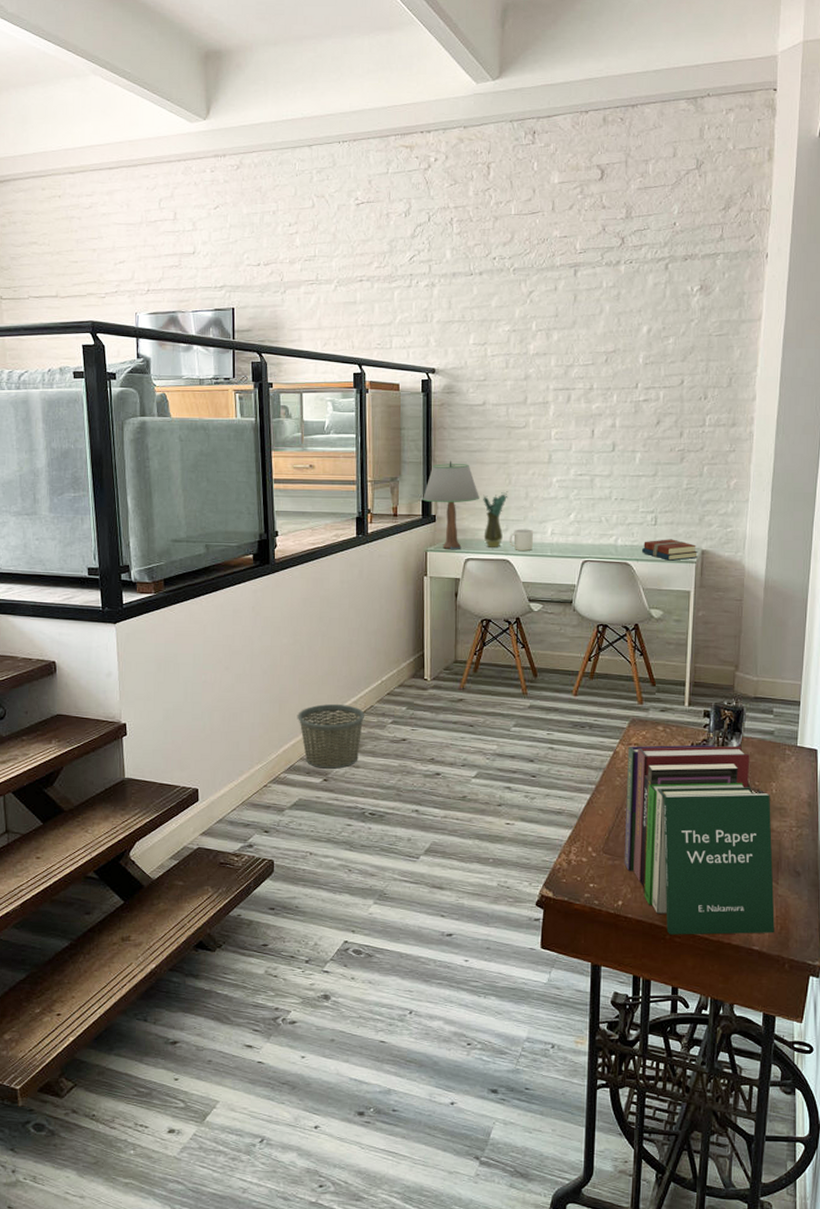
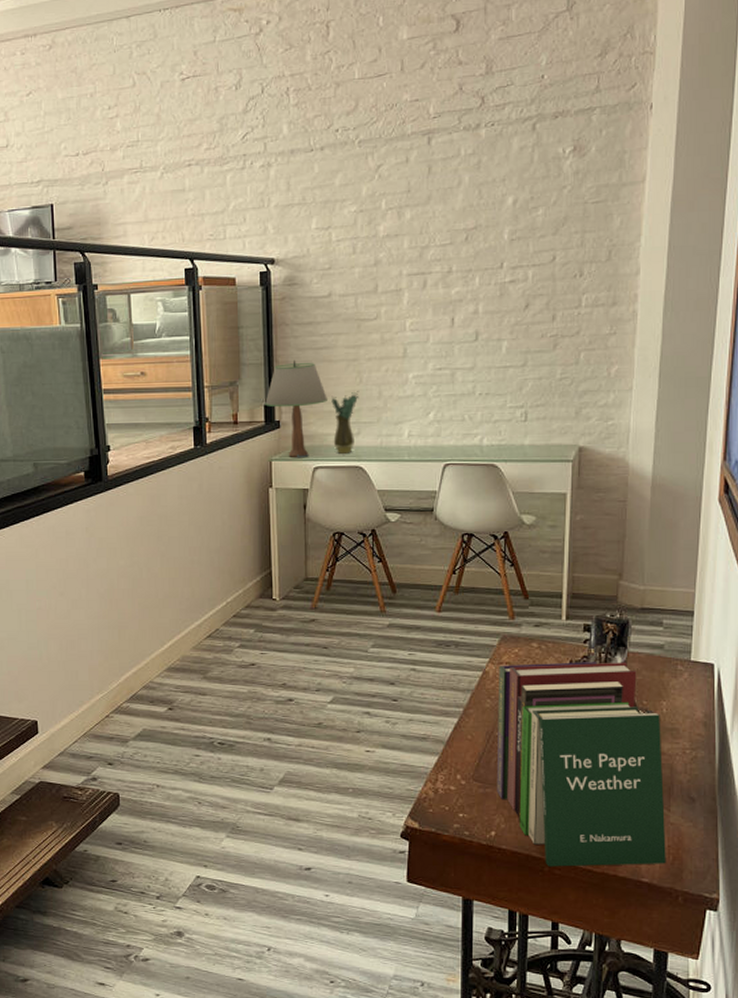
basket: present [298,704,365,769] -> none [139,629,211,697]
mug: present [509,529,534,552] -> none [361,431,389,457]
books: present [642,539,698,561] -> none [511,436,574,460]

